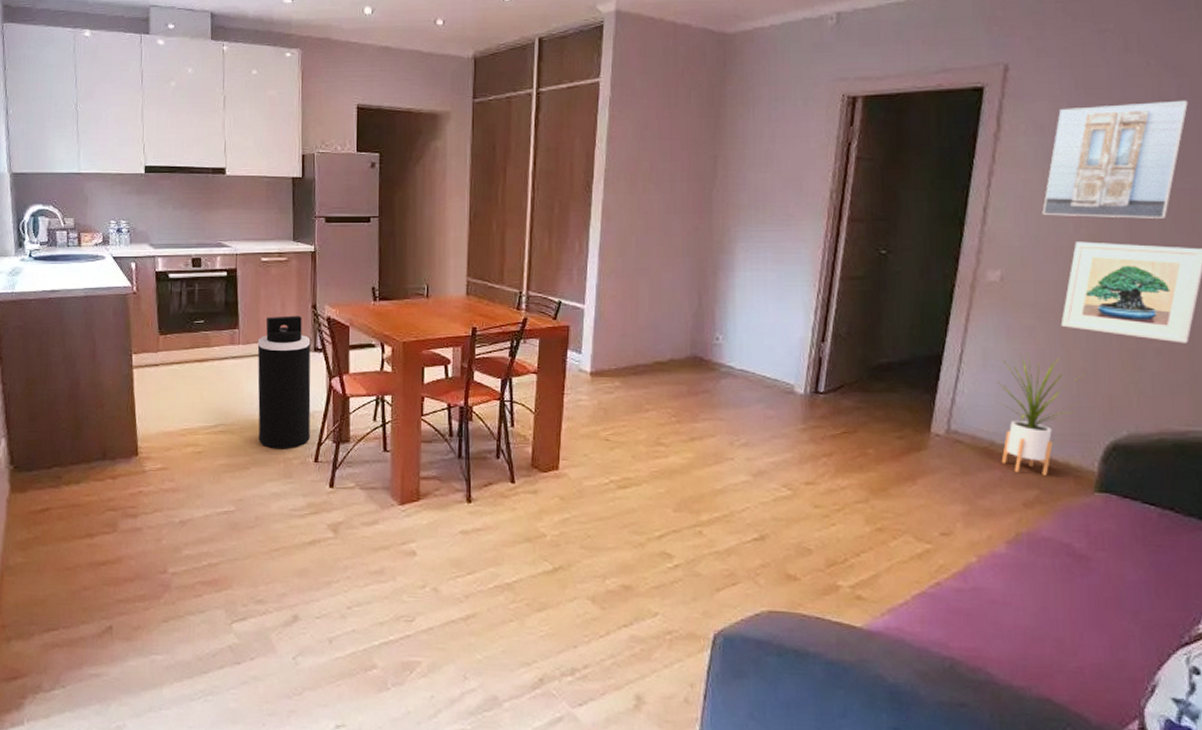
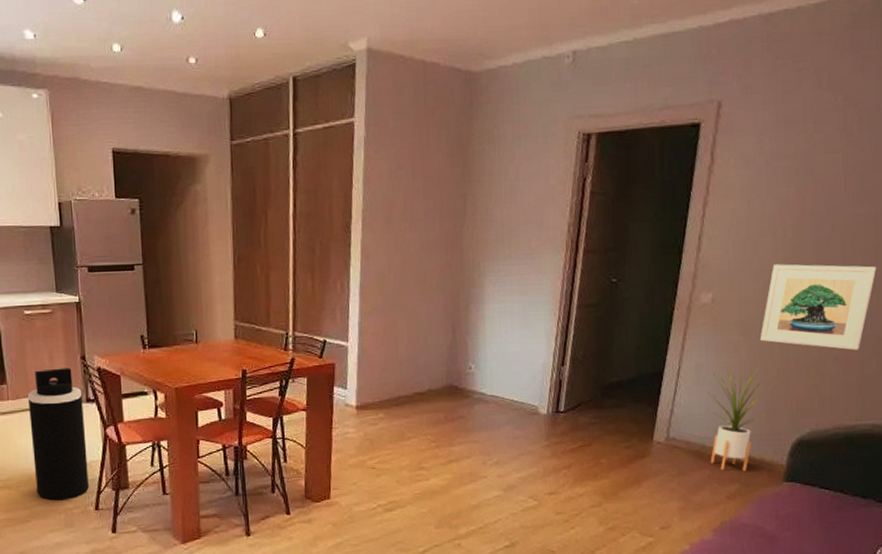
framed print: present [1042,100,1188,219] -> none [747,133,867,242]

